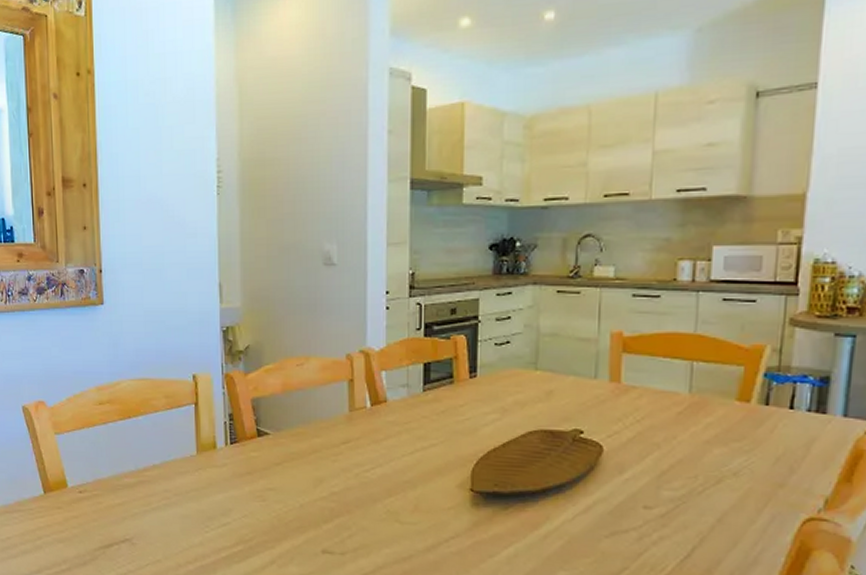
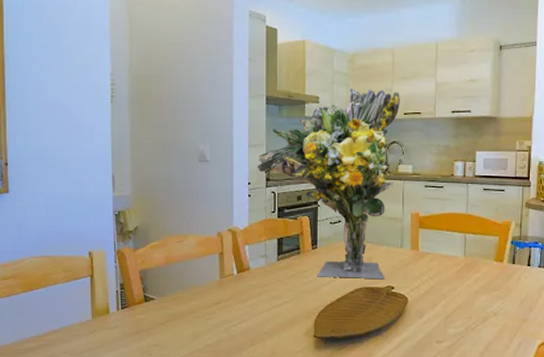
bouquet: none [397,163,599,421] -> present [257,88,400,280]

